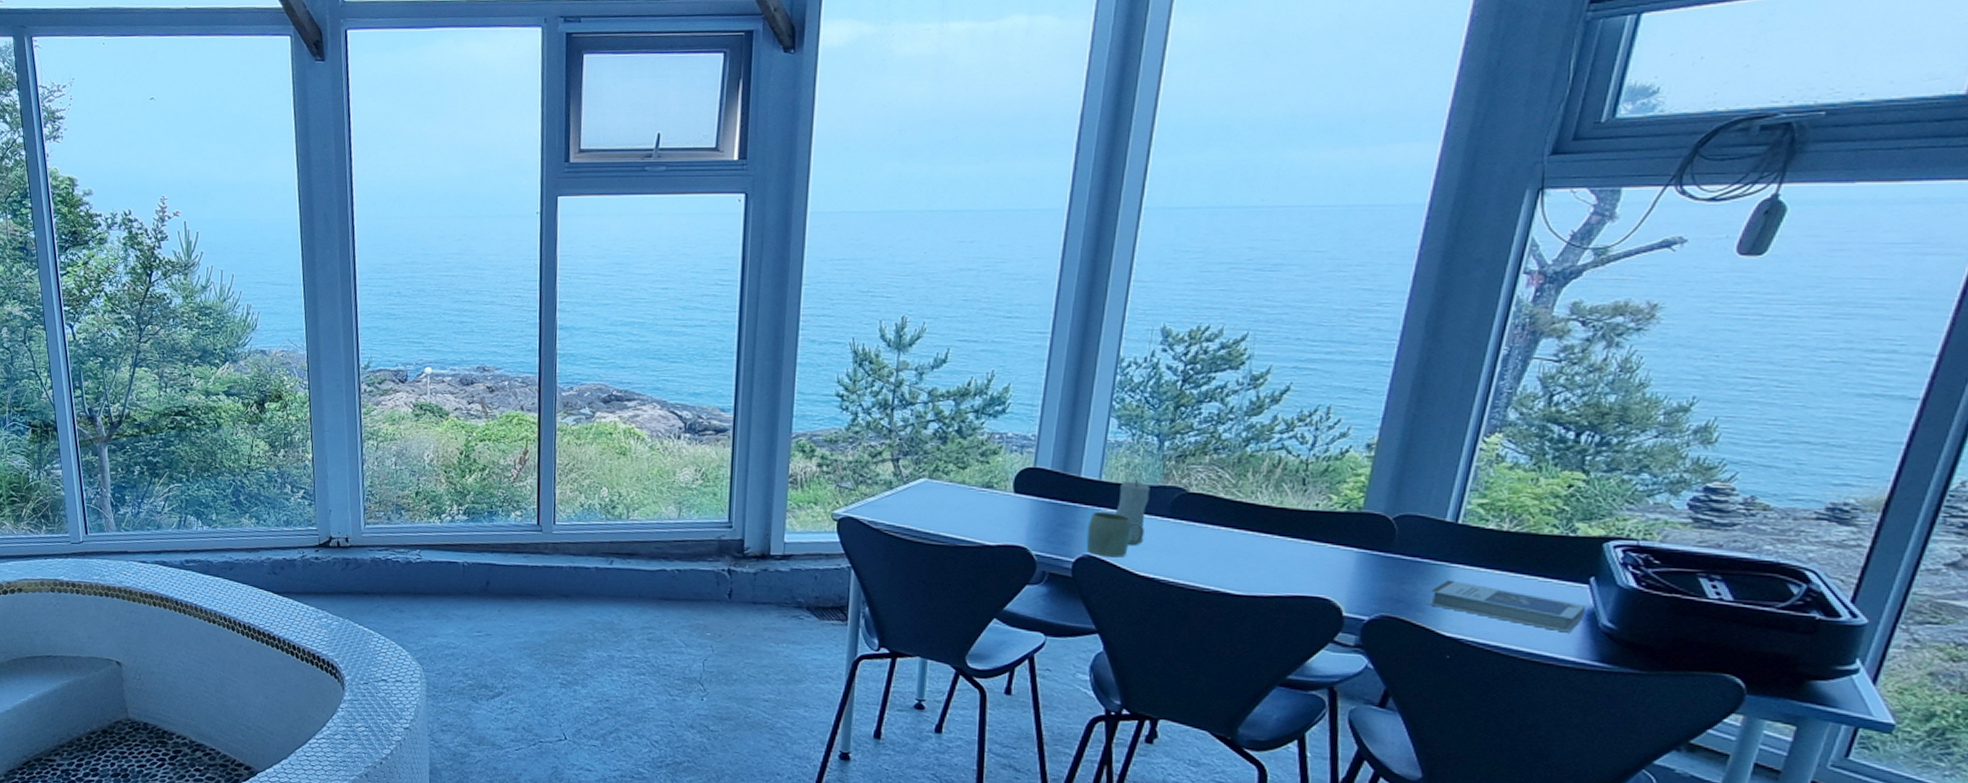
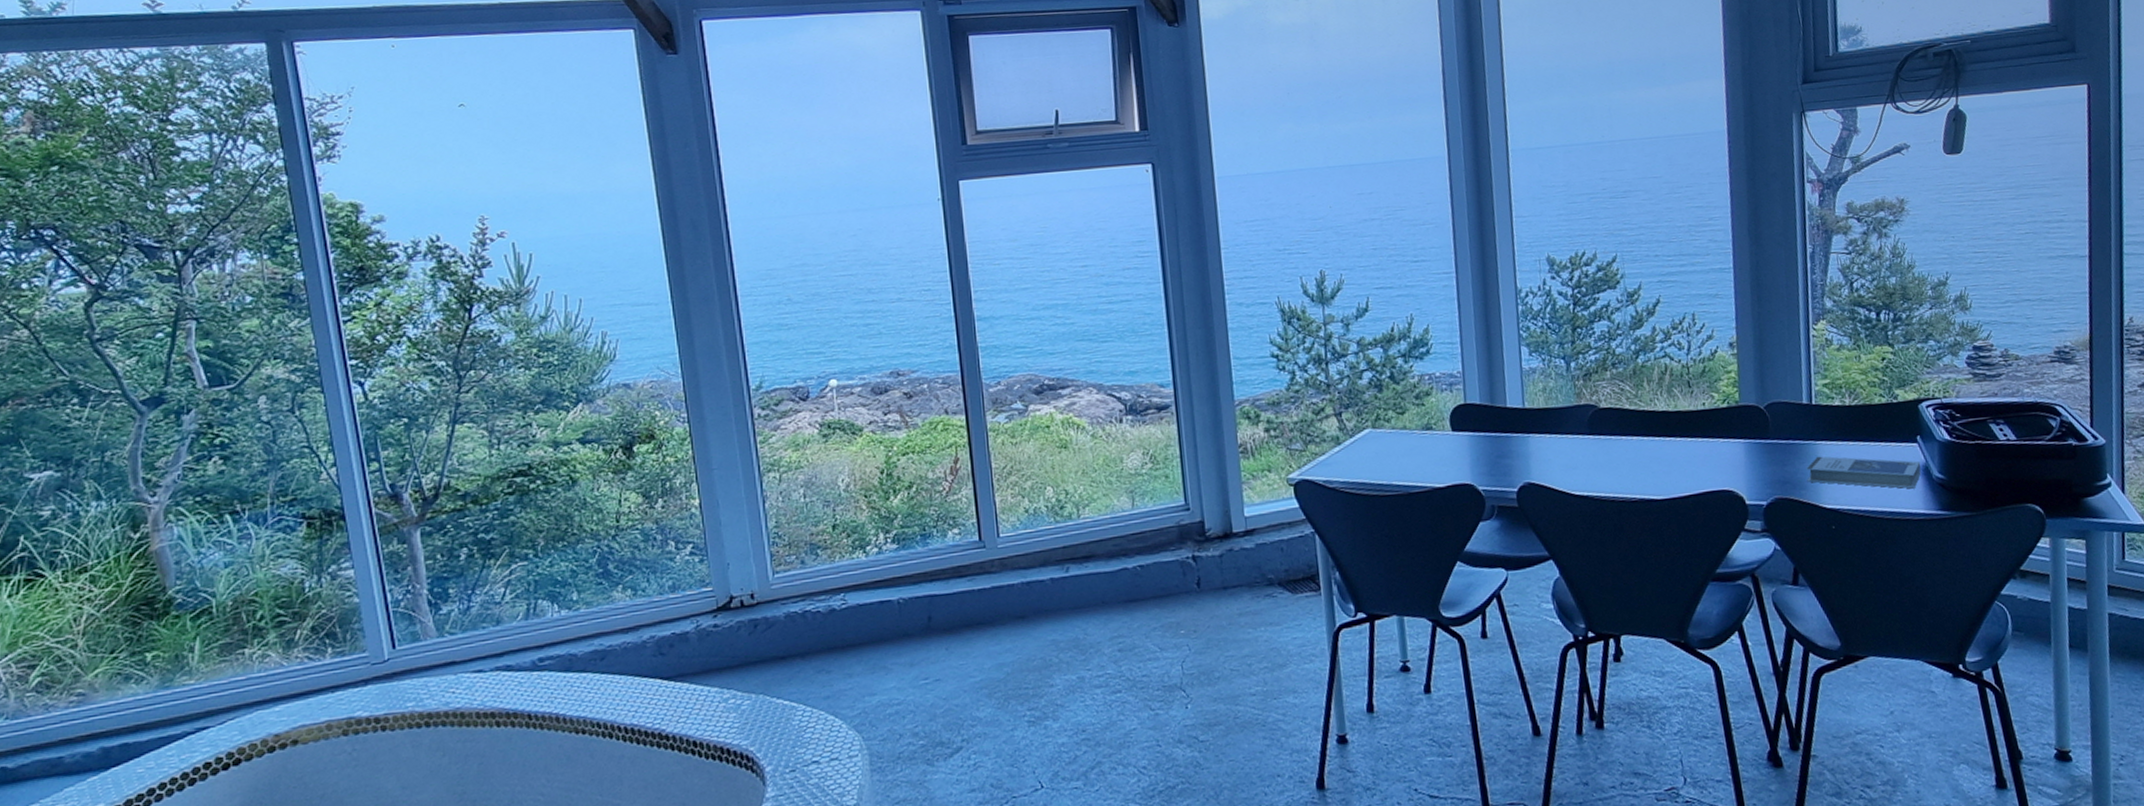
mug: present [1086,512,1144,558] -> none [1522,437,1572,482]
candle: present [1116,477,1150,543] -> none [1542,399,1572,464]

